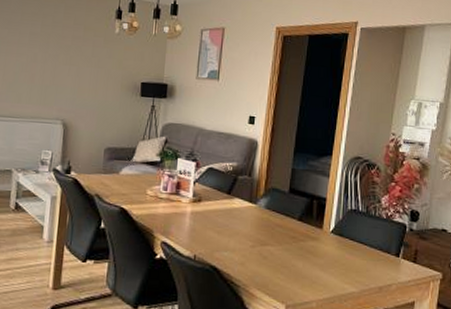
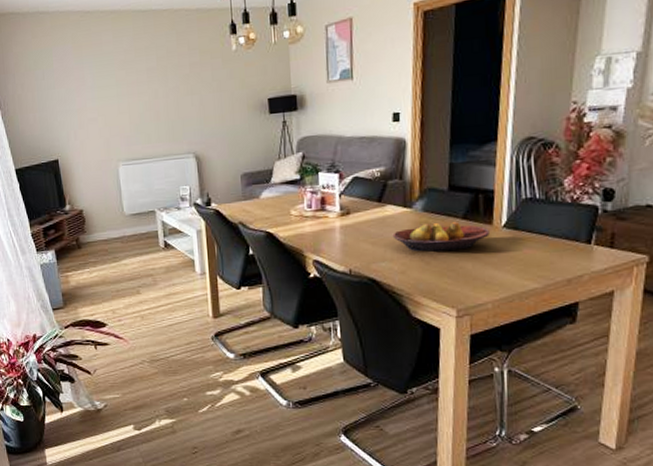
fruit bowl: none [237,220,320,249] -> present [392,221,490,252]

